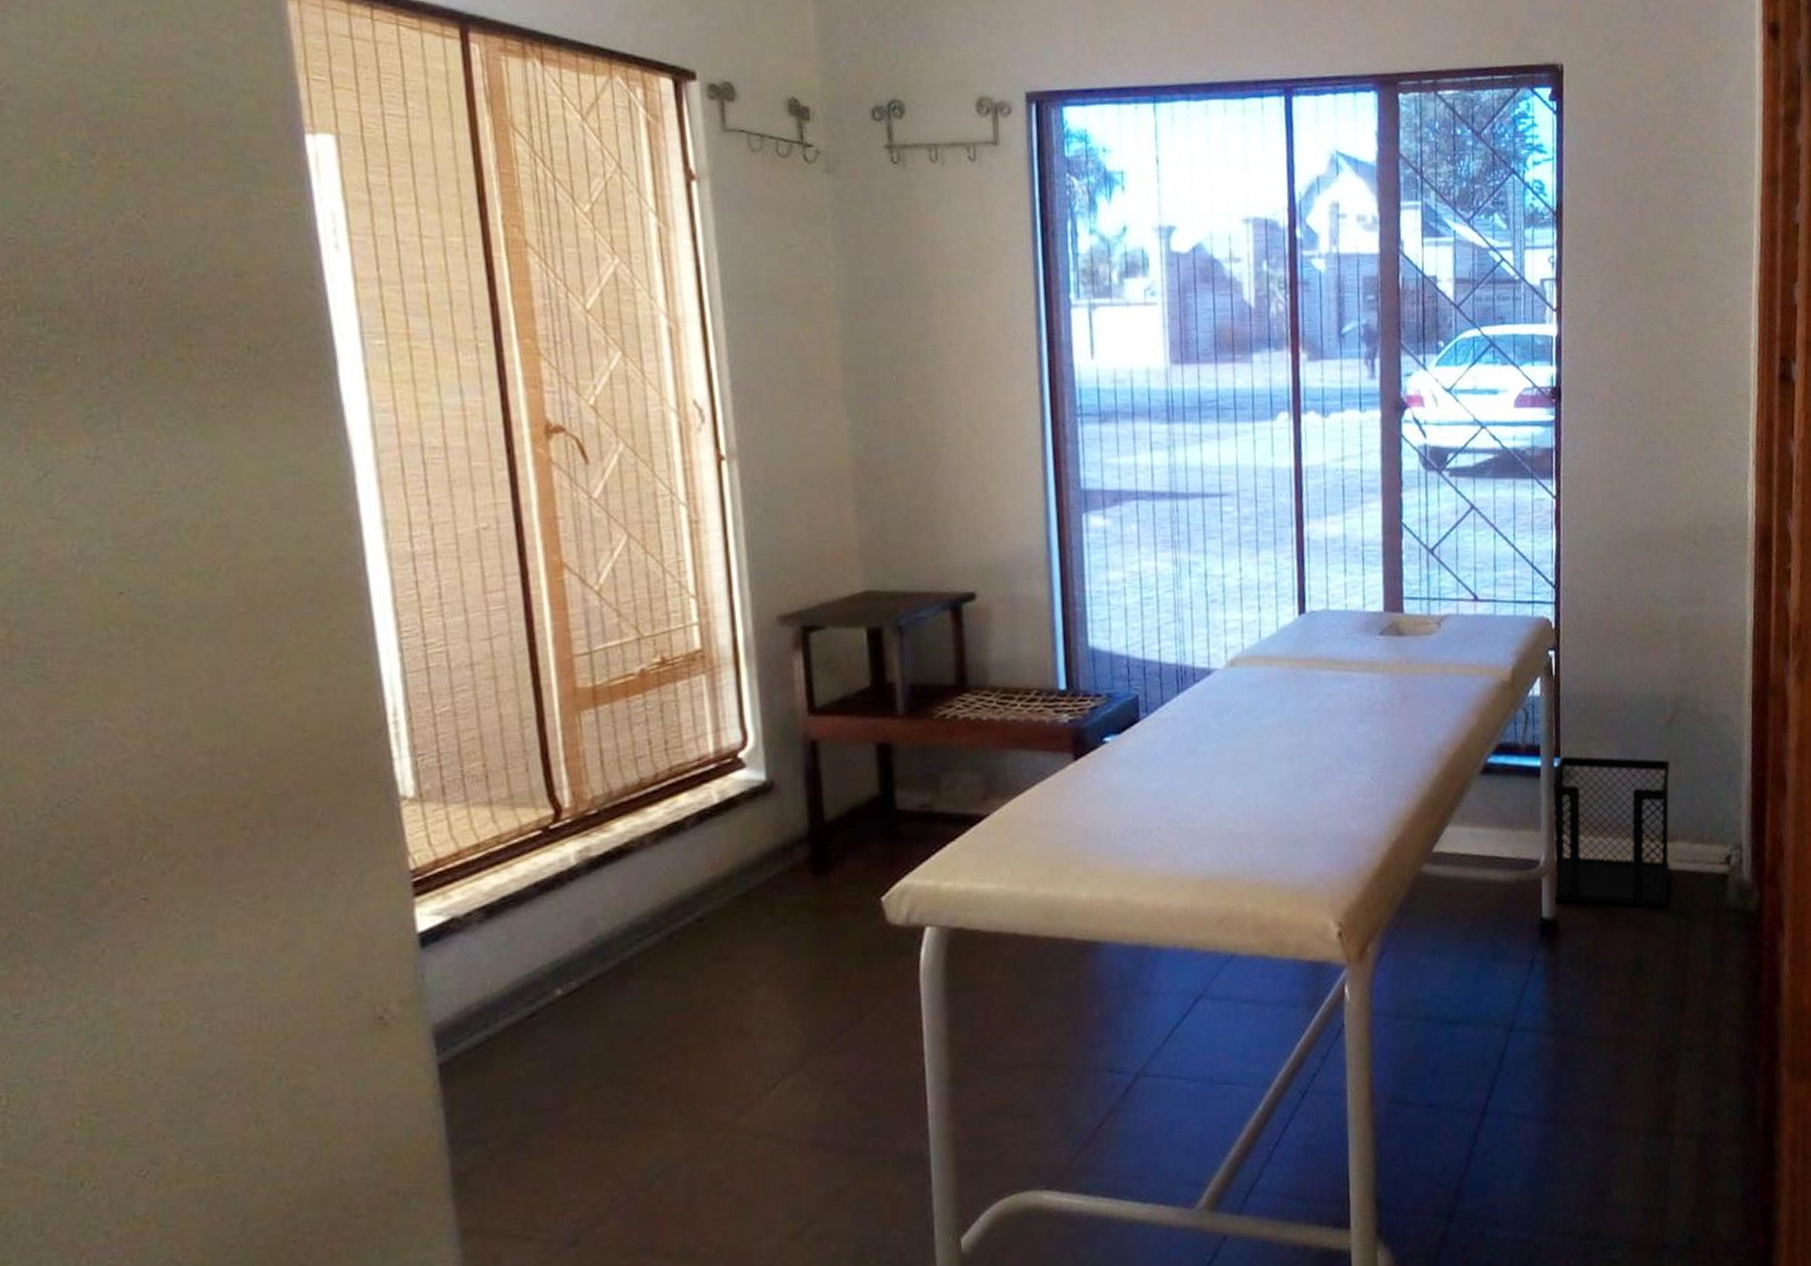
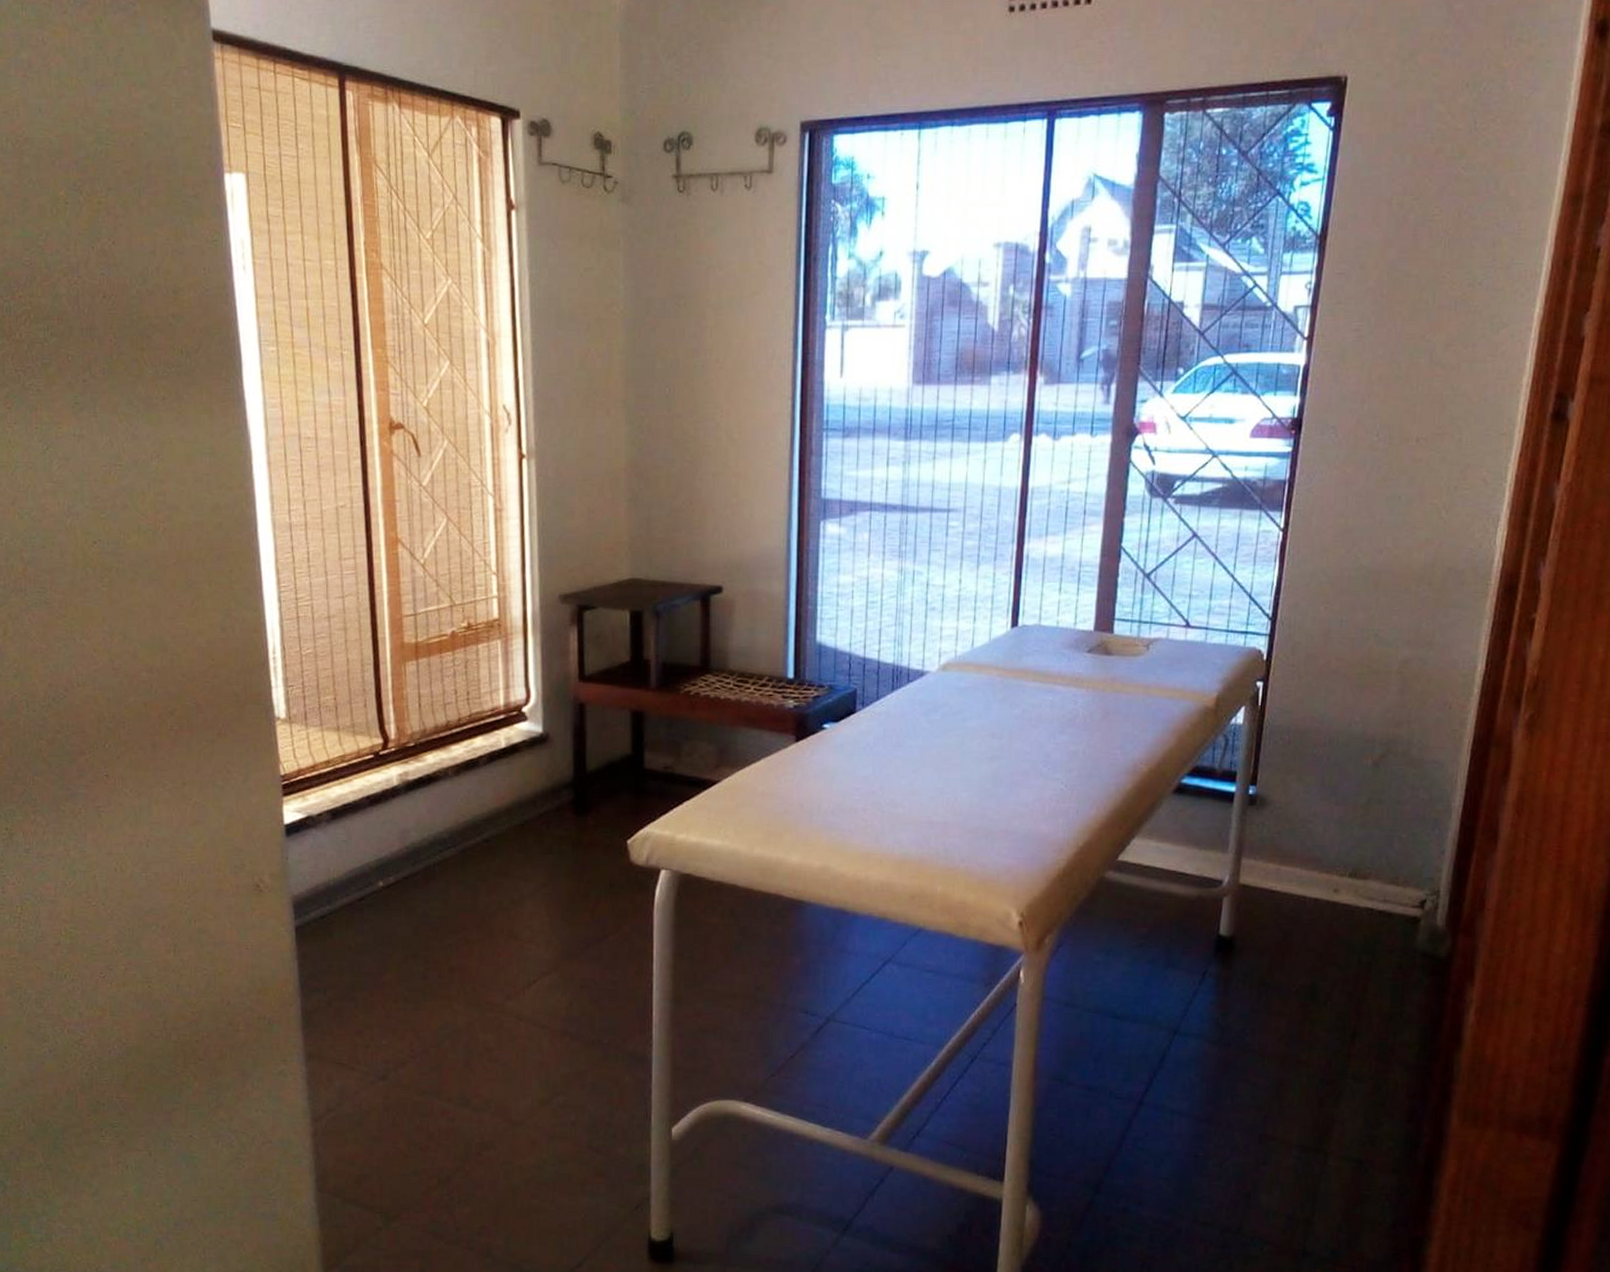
wastebasket: present [1552,755,1670,907] -> none [1232,785,1372,941]

